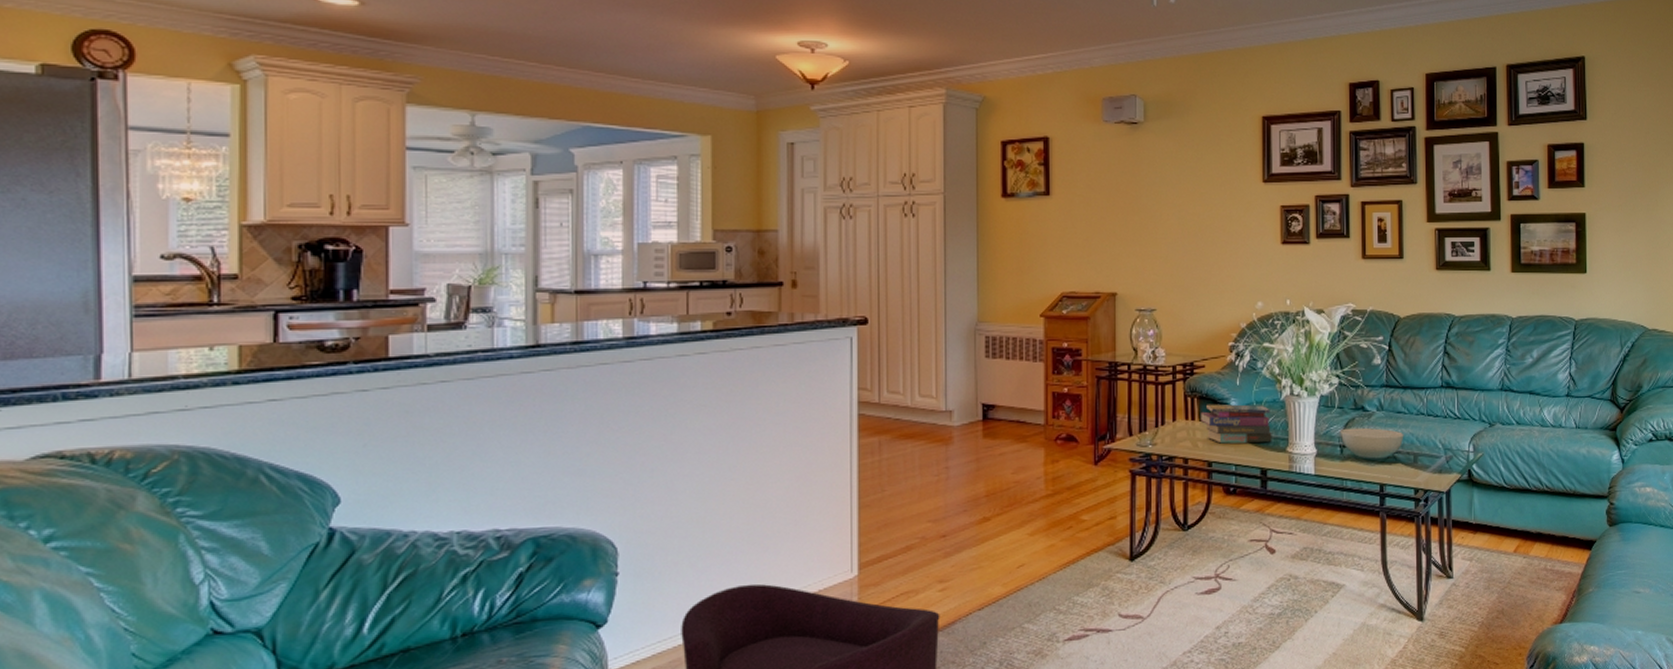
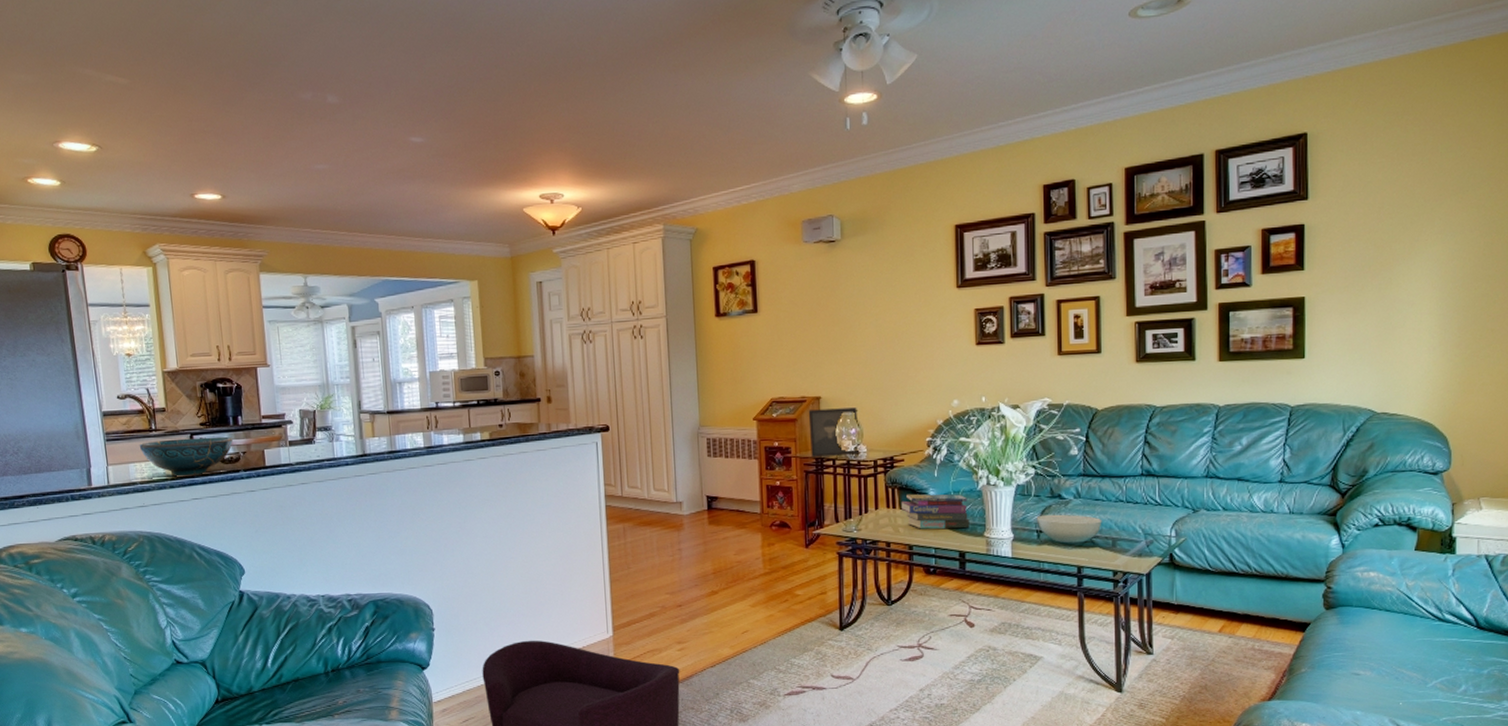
decorative bowl: none [188,316,342,369] -> present [139,436,234,477]
picture frame: none [1102,306,1158,362] -> present [808,407,860,458]

